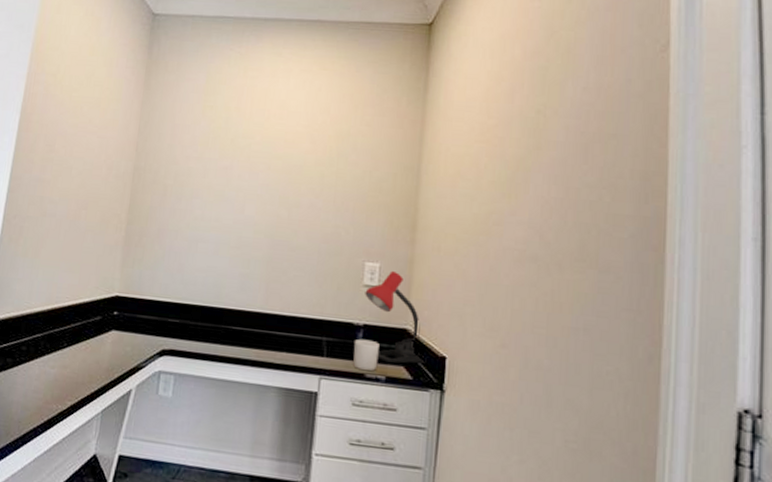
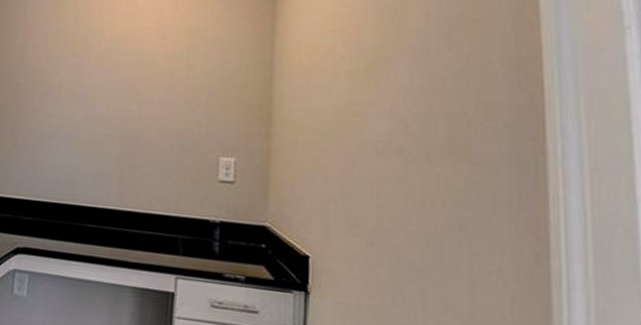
mug: present [353,338,380,372] -> none [210,236,238,271]
desk lamp: present [365,270,427,365] -> none [220,165,288,264]

